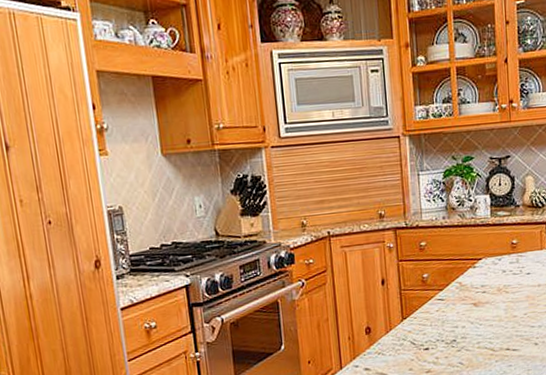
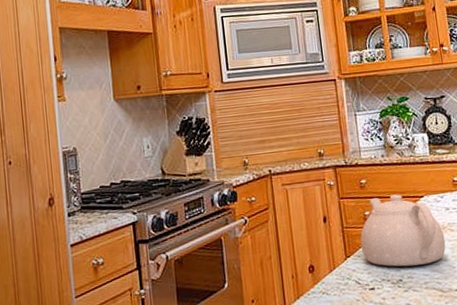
teapot: none [417,256,500,328] -> present [360,194,446,267]

